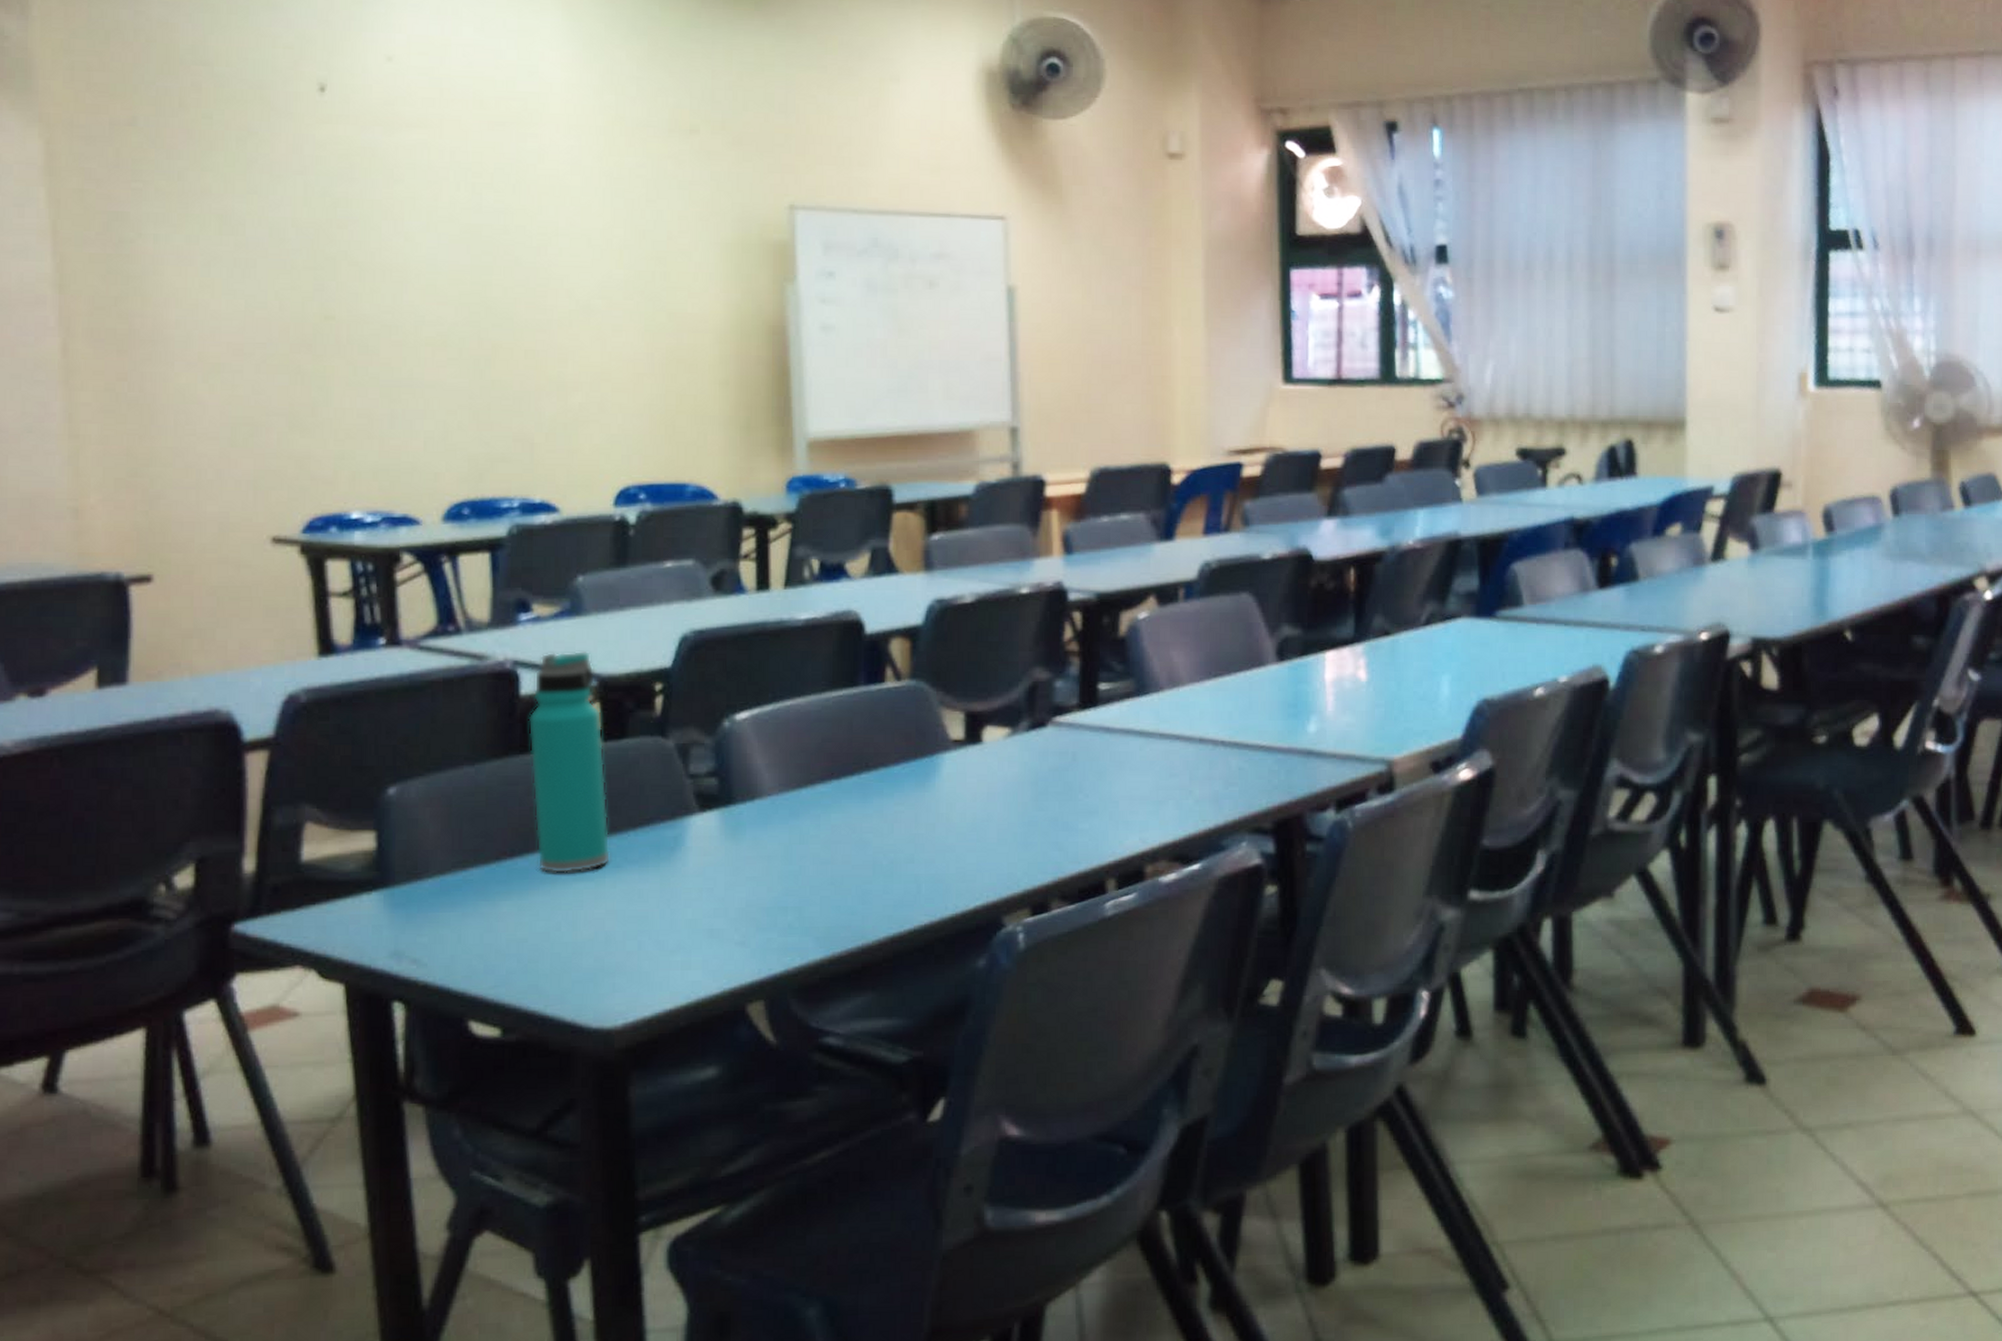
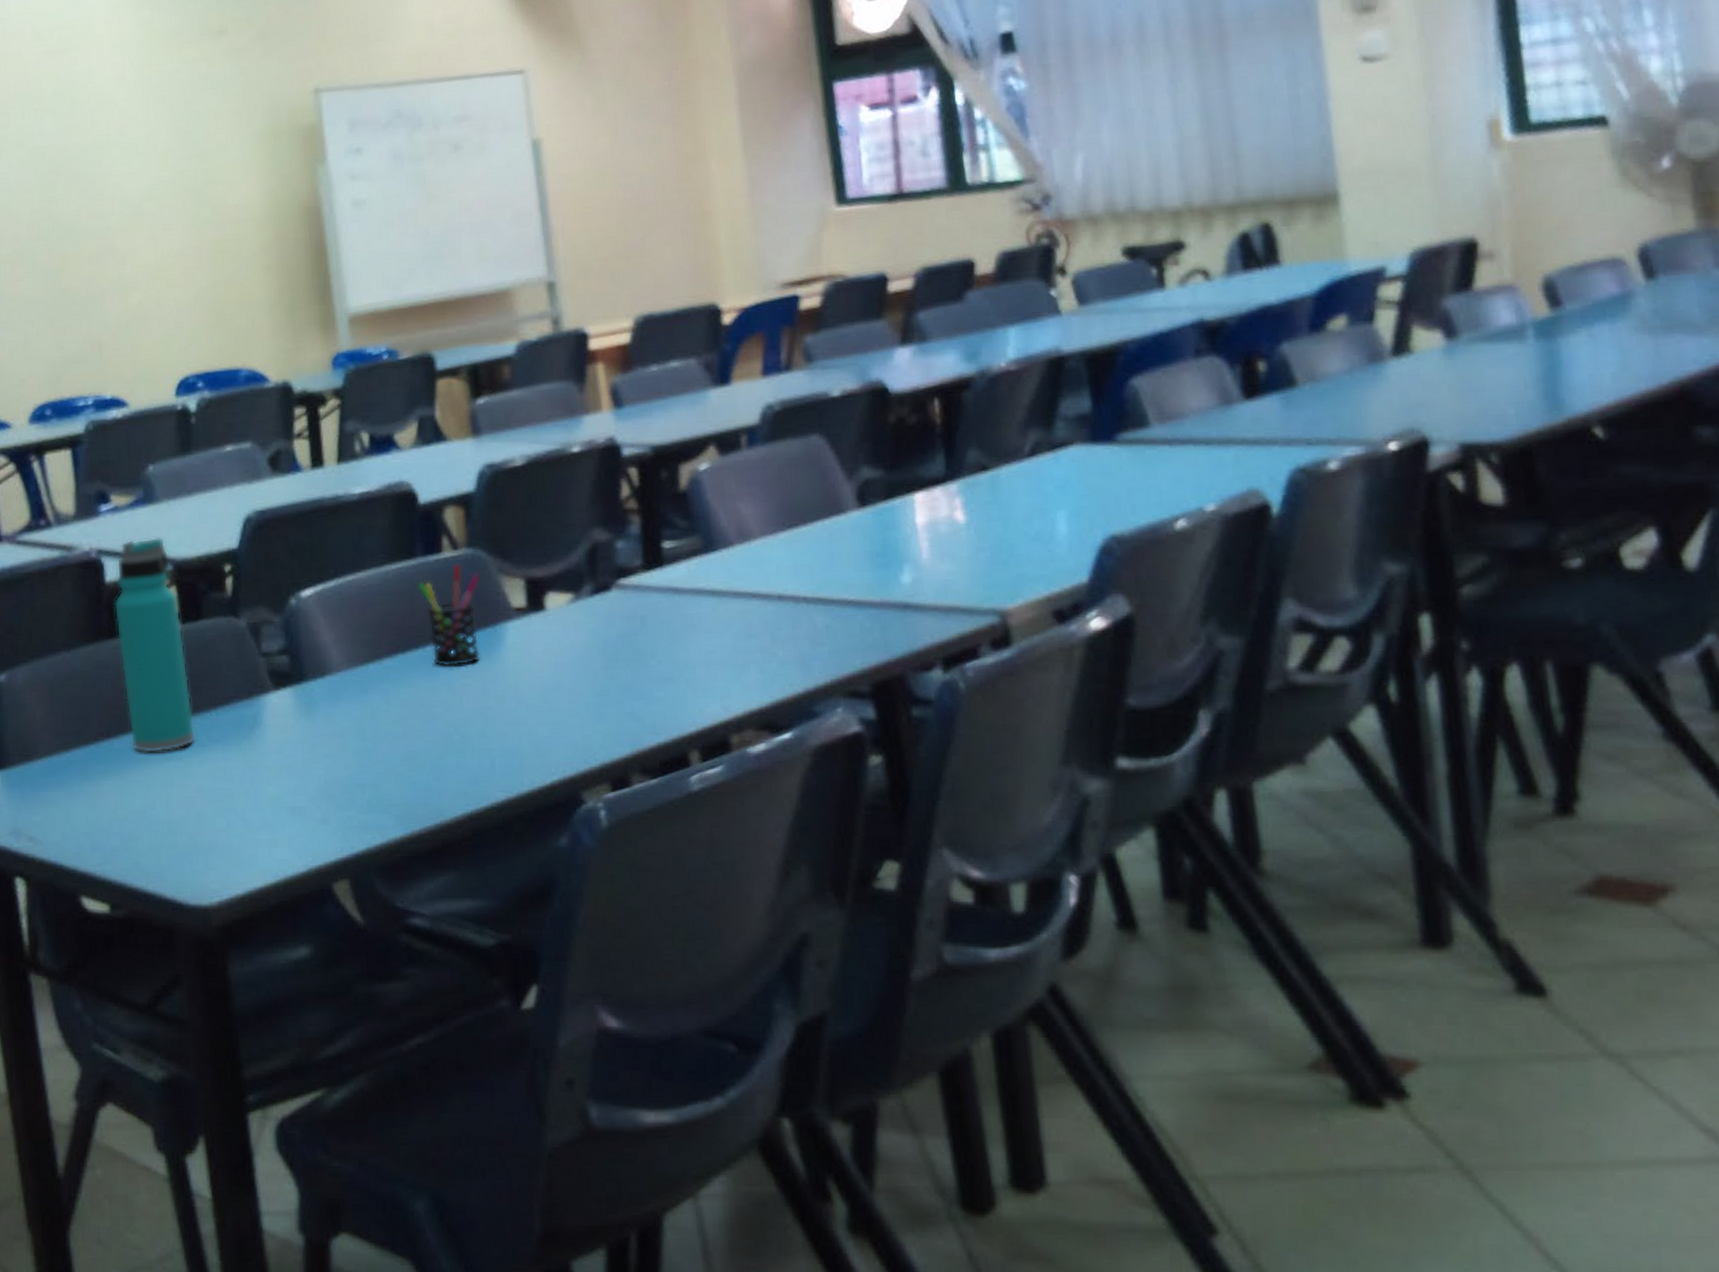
pen holder: none [857,695,922,794] -> present [417,565,481,667]

